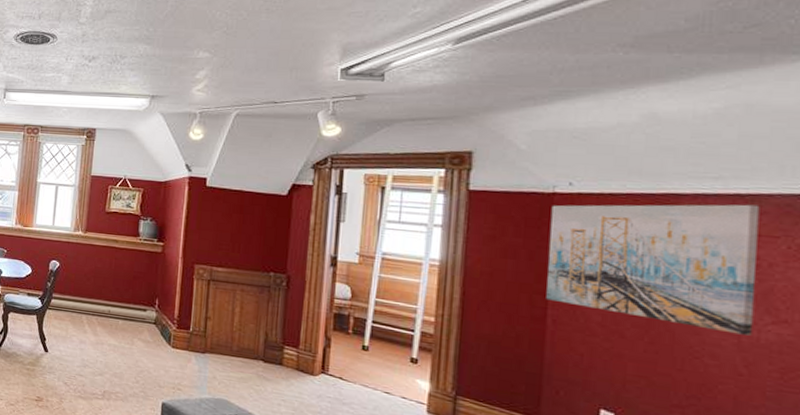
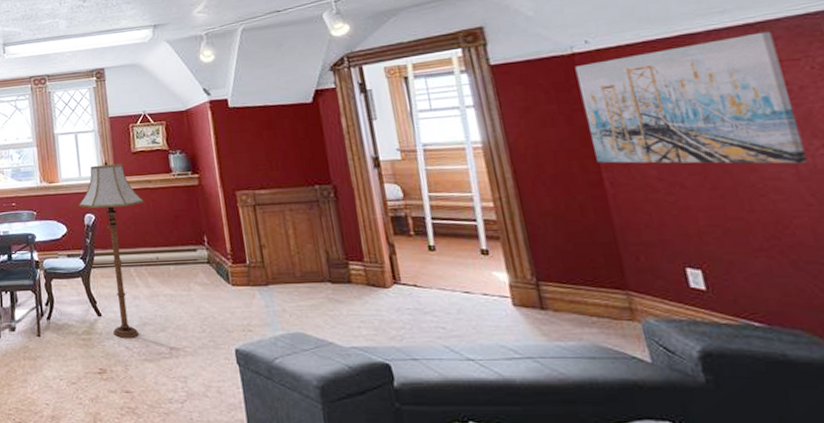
floor lamp: none [47,214,108,376] -> present [79,160,144,338]

